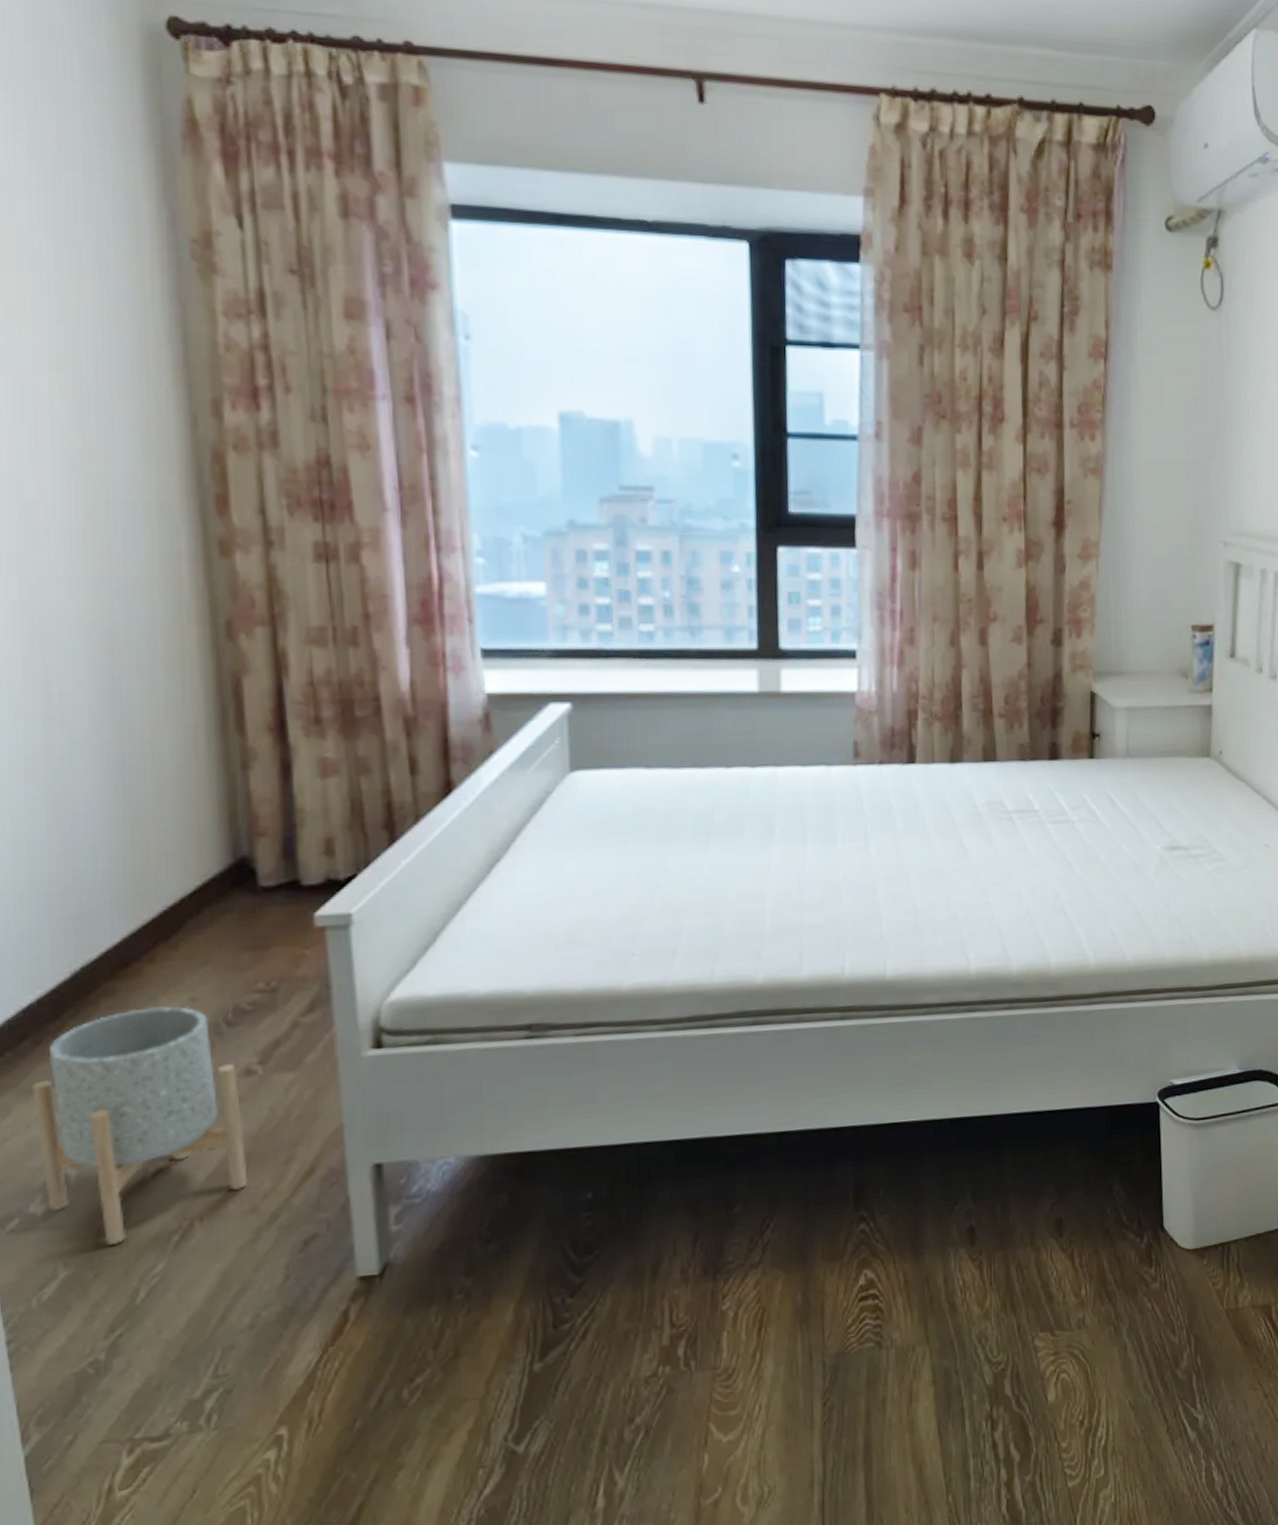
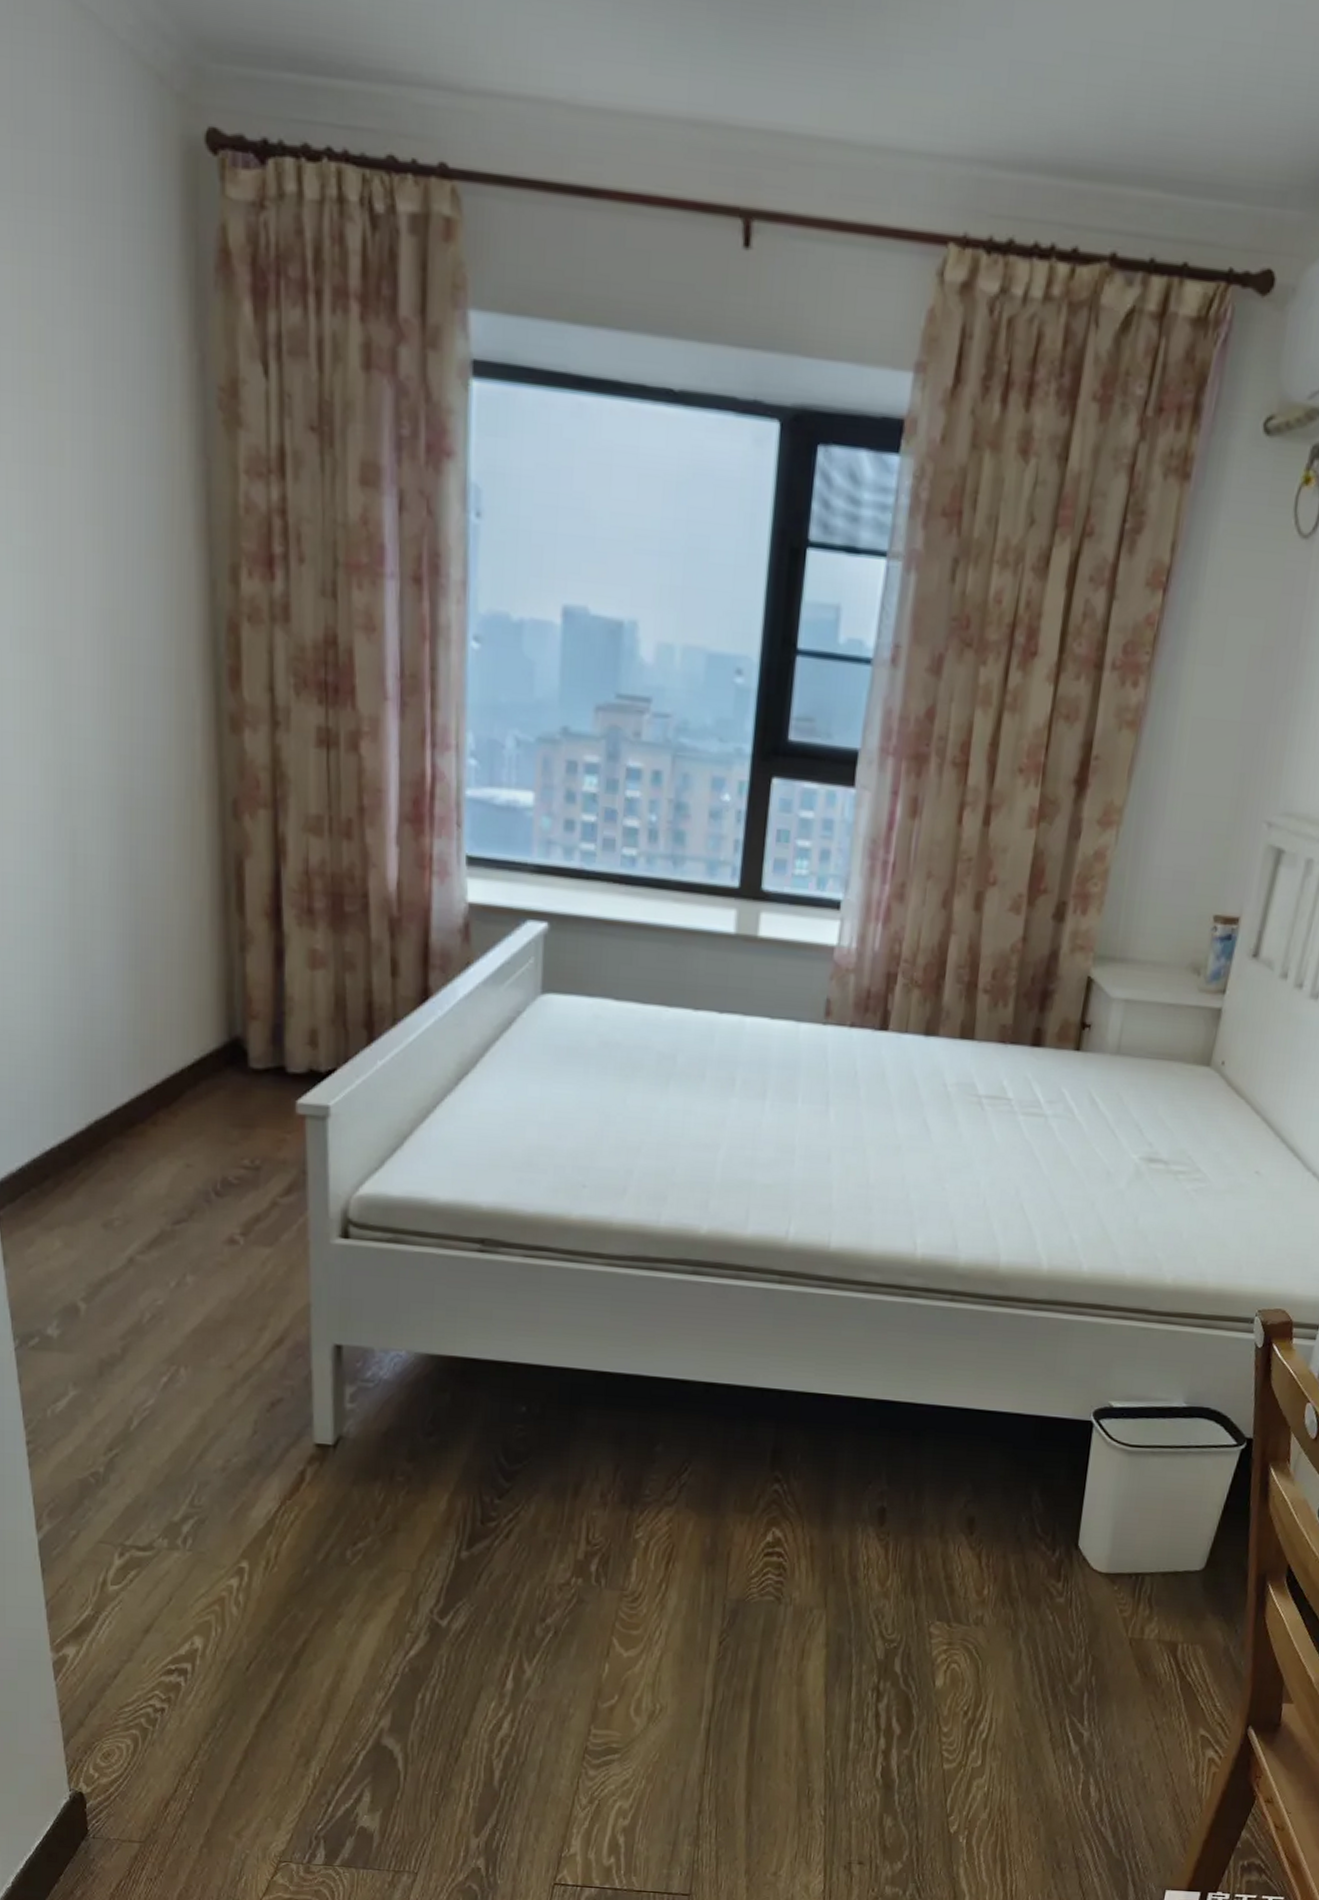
planter: present [32,1006,248,1245] -> none [52,1166,227,1375]

